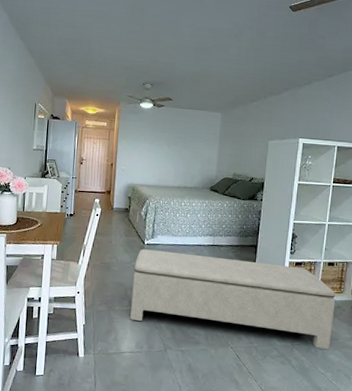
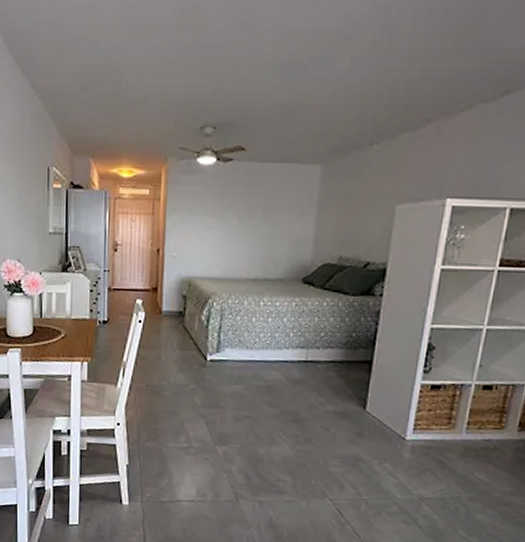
bench: present [130,249,336,350] -> none [189,367,492,507]

